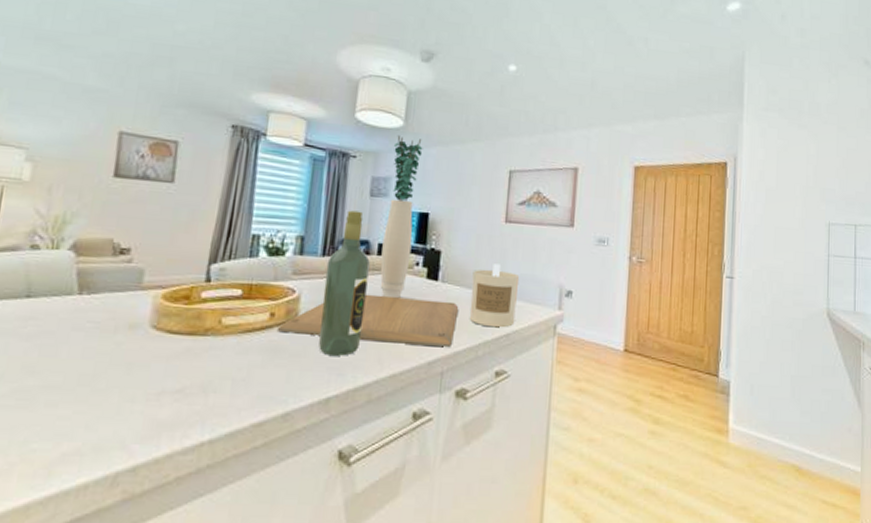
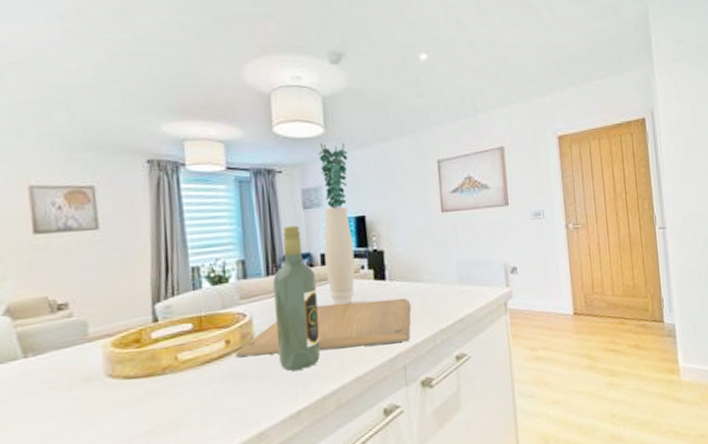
candle: present [469,264,520,328] -> none [418,253,467,316]

